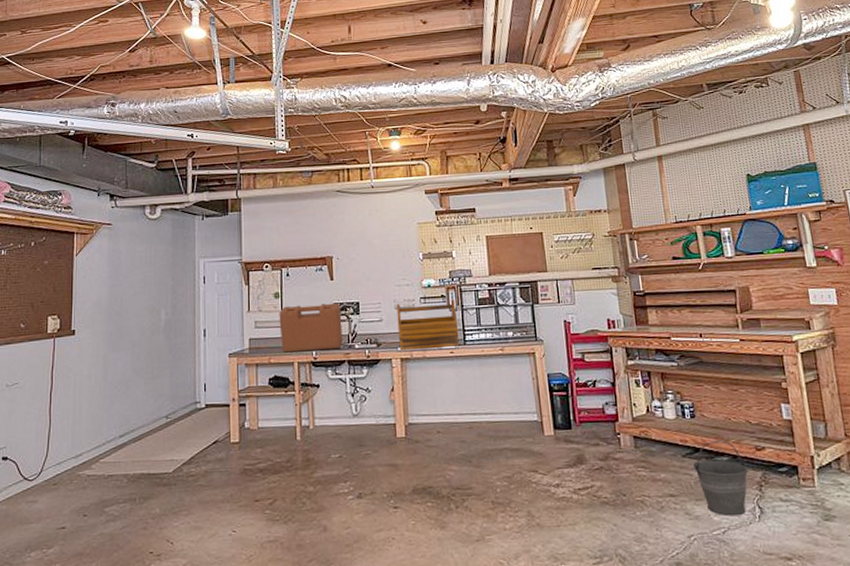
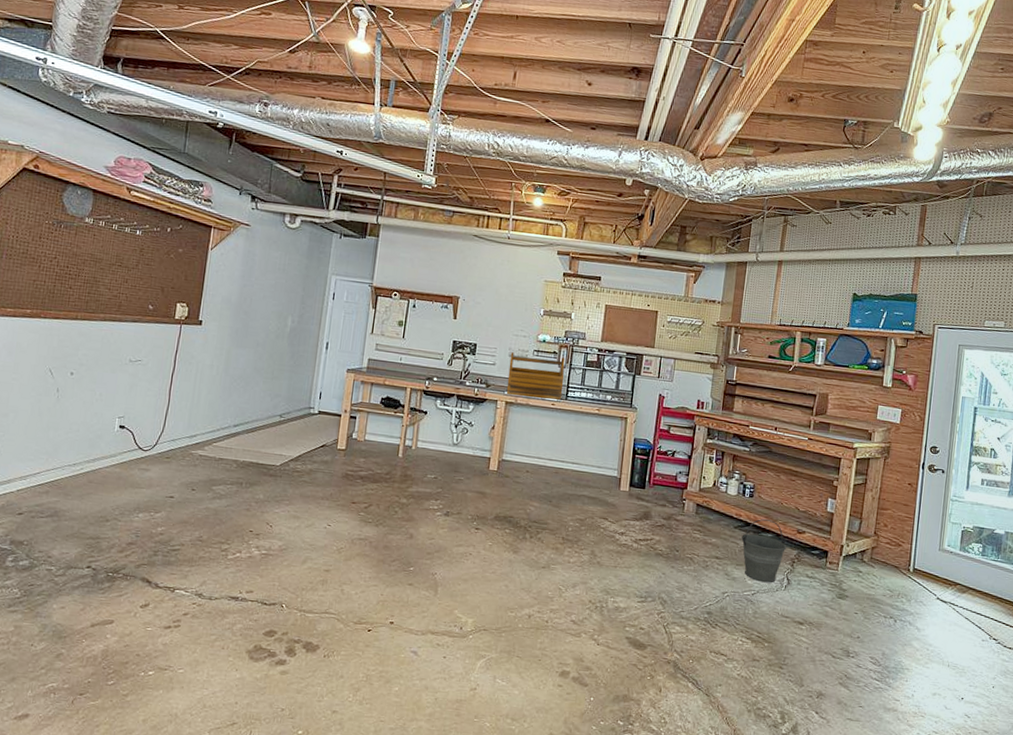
tool box: present [279,303,343,354] -> none [397,335,459,383]

